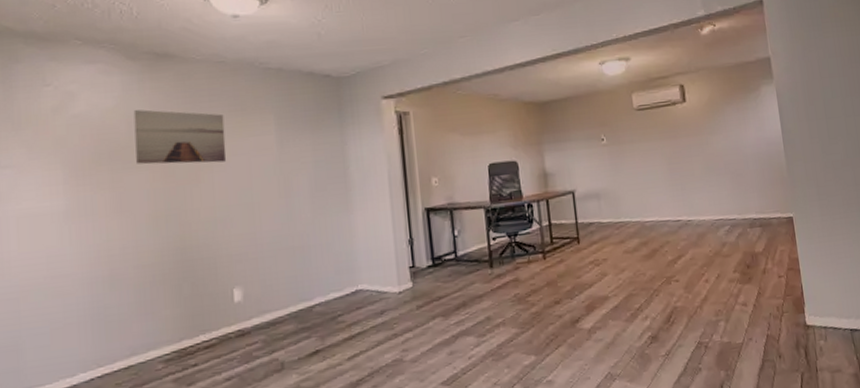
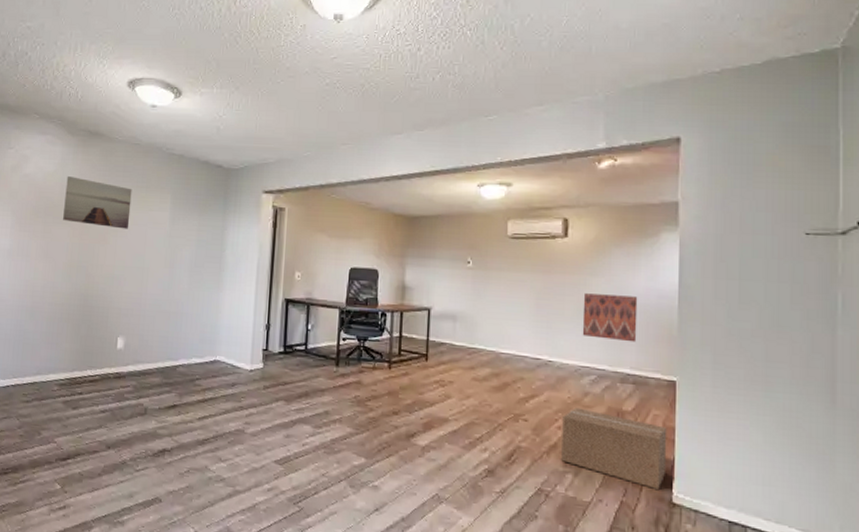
wall art: none [707,147,757,191] -> present [582,293,638,342]
cardboard box: none [708,258,798,317] -> present [561,407,667,489]

